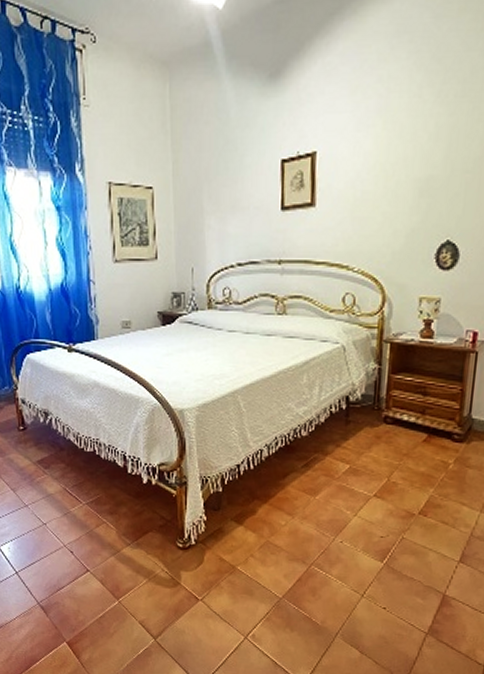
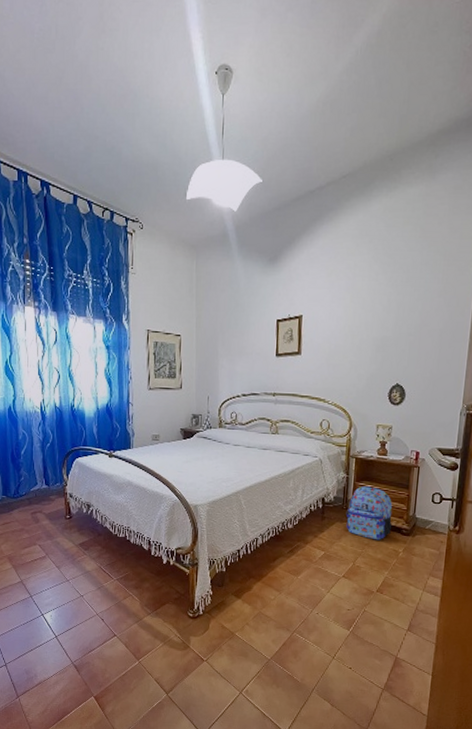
backpack: none [378,379,440,449] -> present [346,486,392,540]

